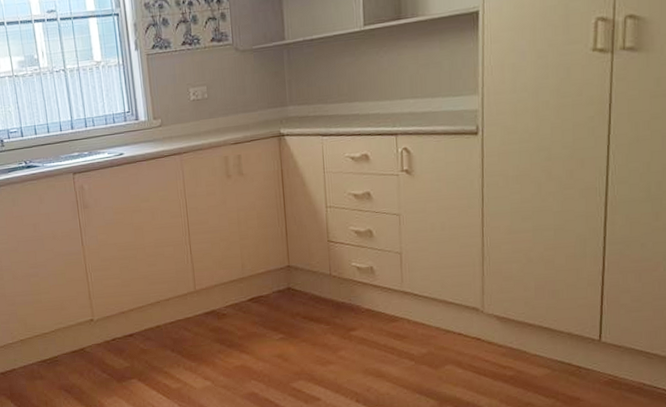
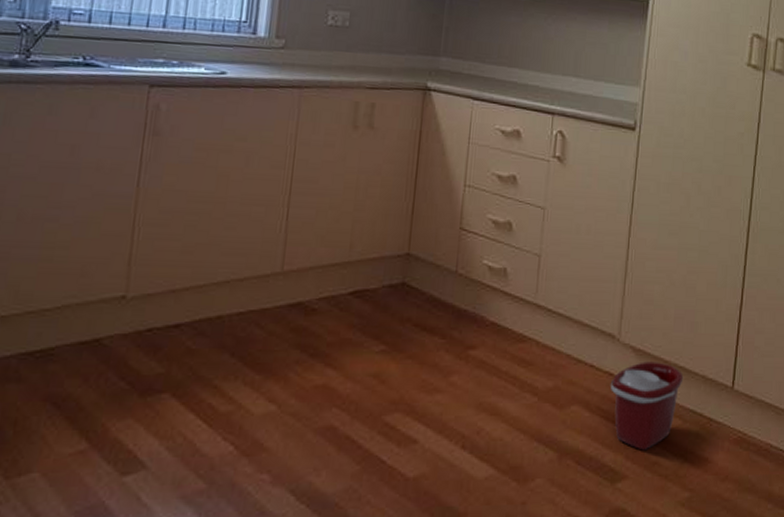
bucket: none [479,325,549,395] -> present [611,362,684,451]

